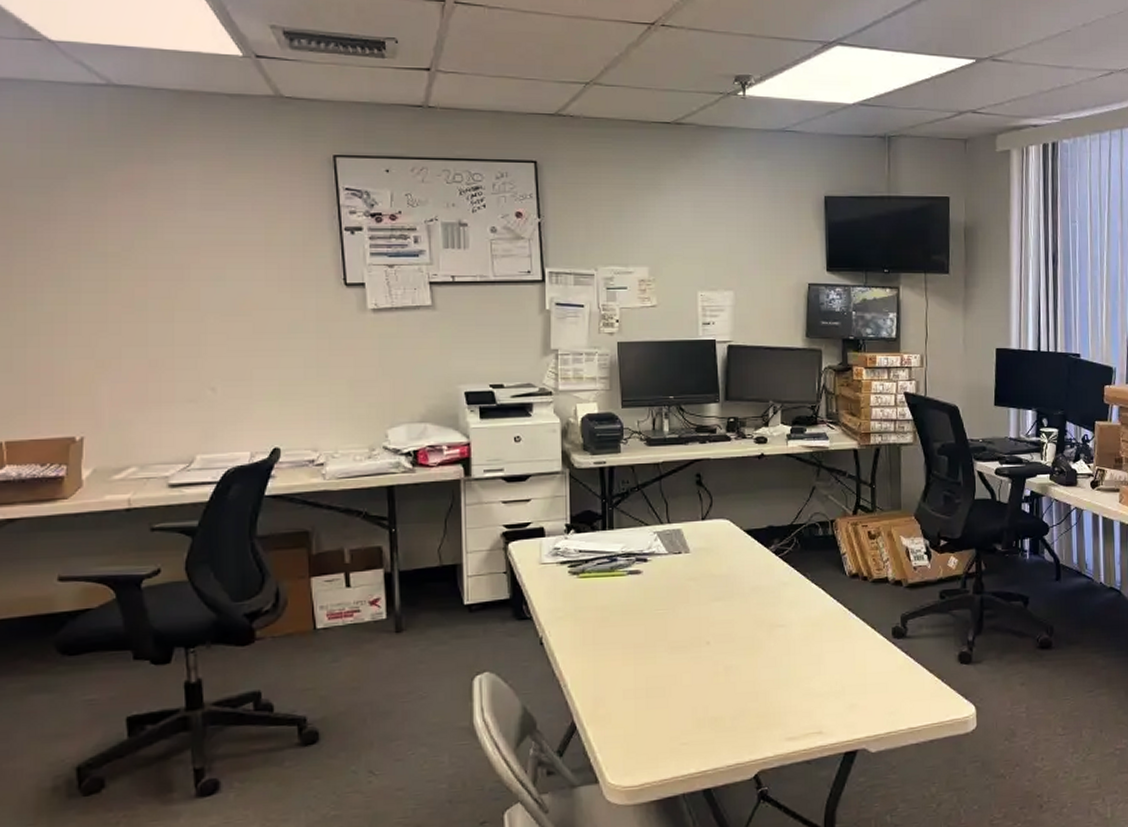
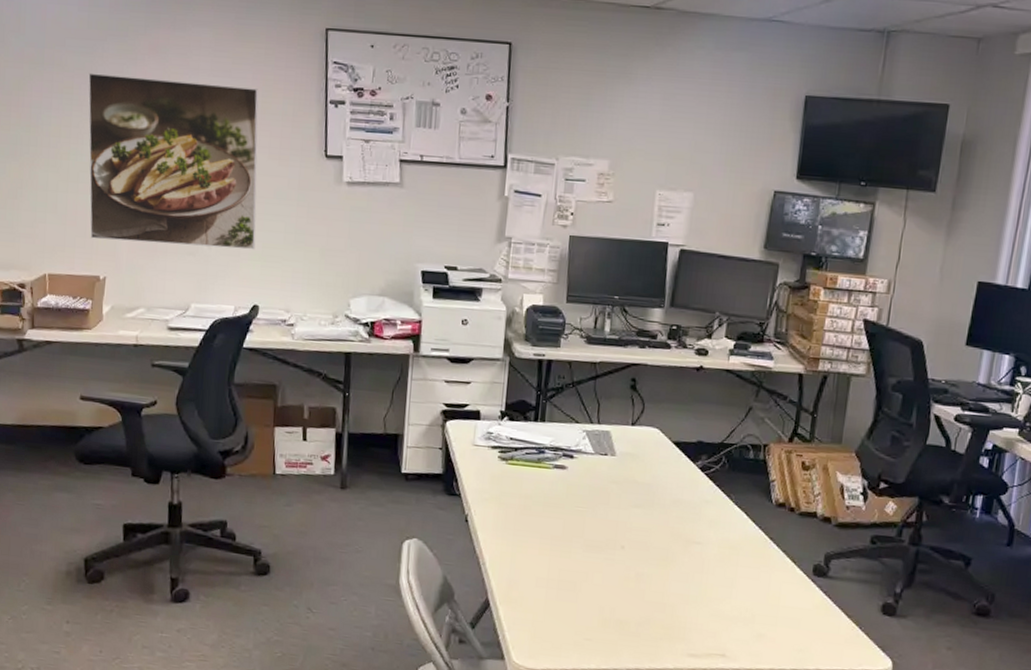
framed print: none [45,214,270,396] -> present [88,72,259,250]

